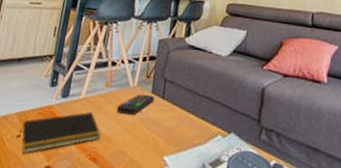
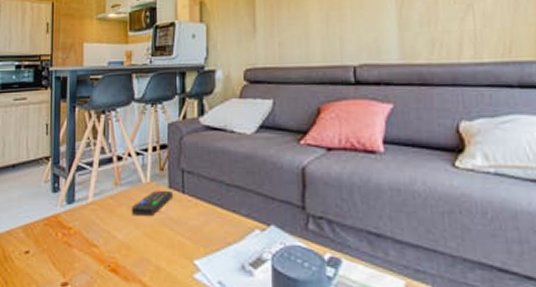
notepad: present [19,112,101,153] -> none [28,217,117,271]

